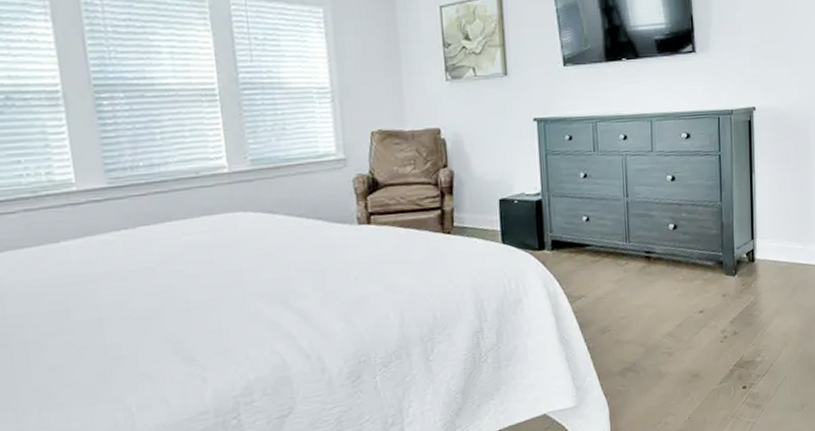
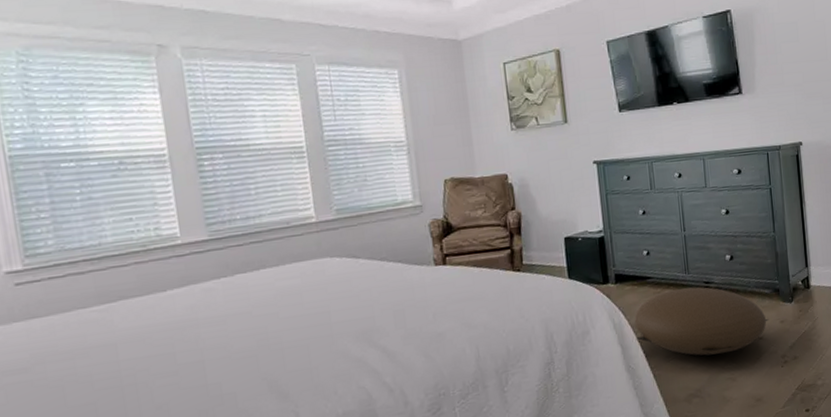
pouf: none [569,256,711,329] -> present [634,287,769,356]

